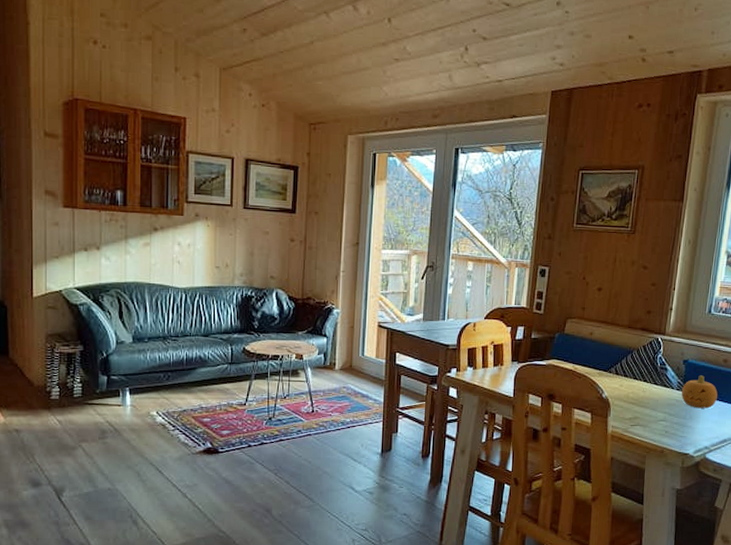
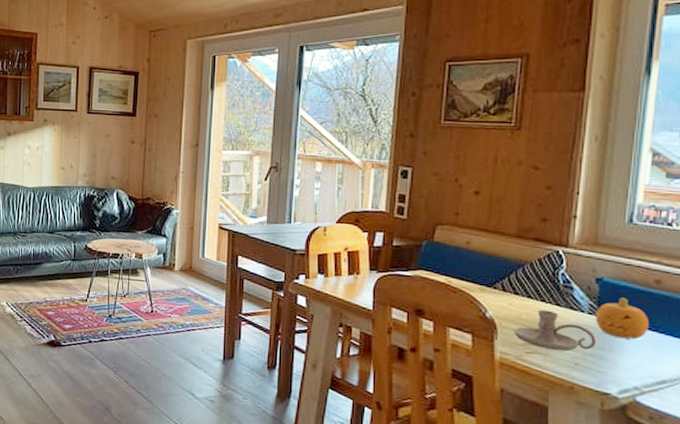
candle holder: none [623,388,681,422] -> present [514,309,596,351]

